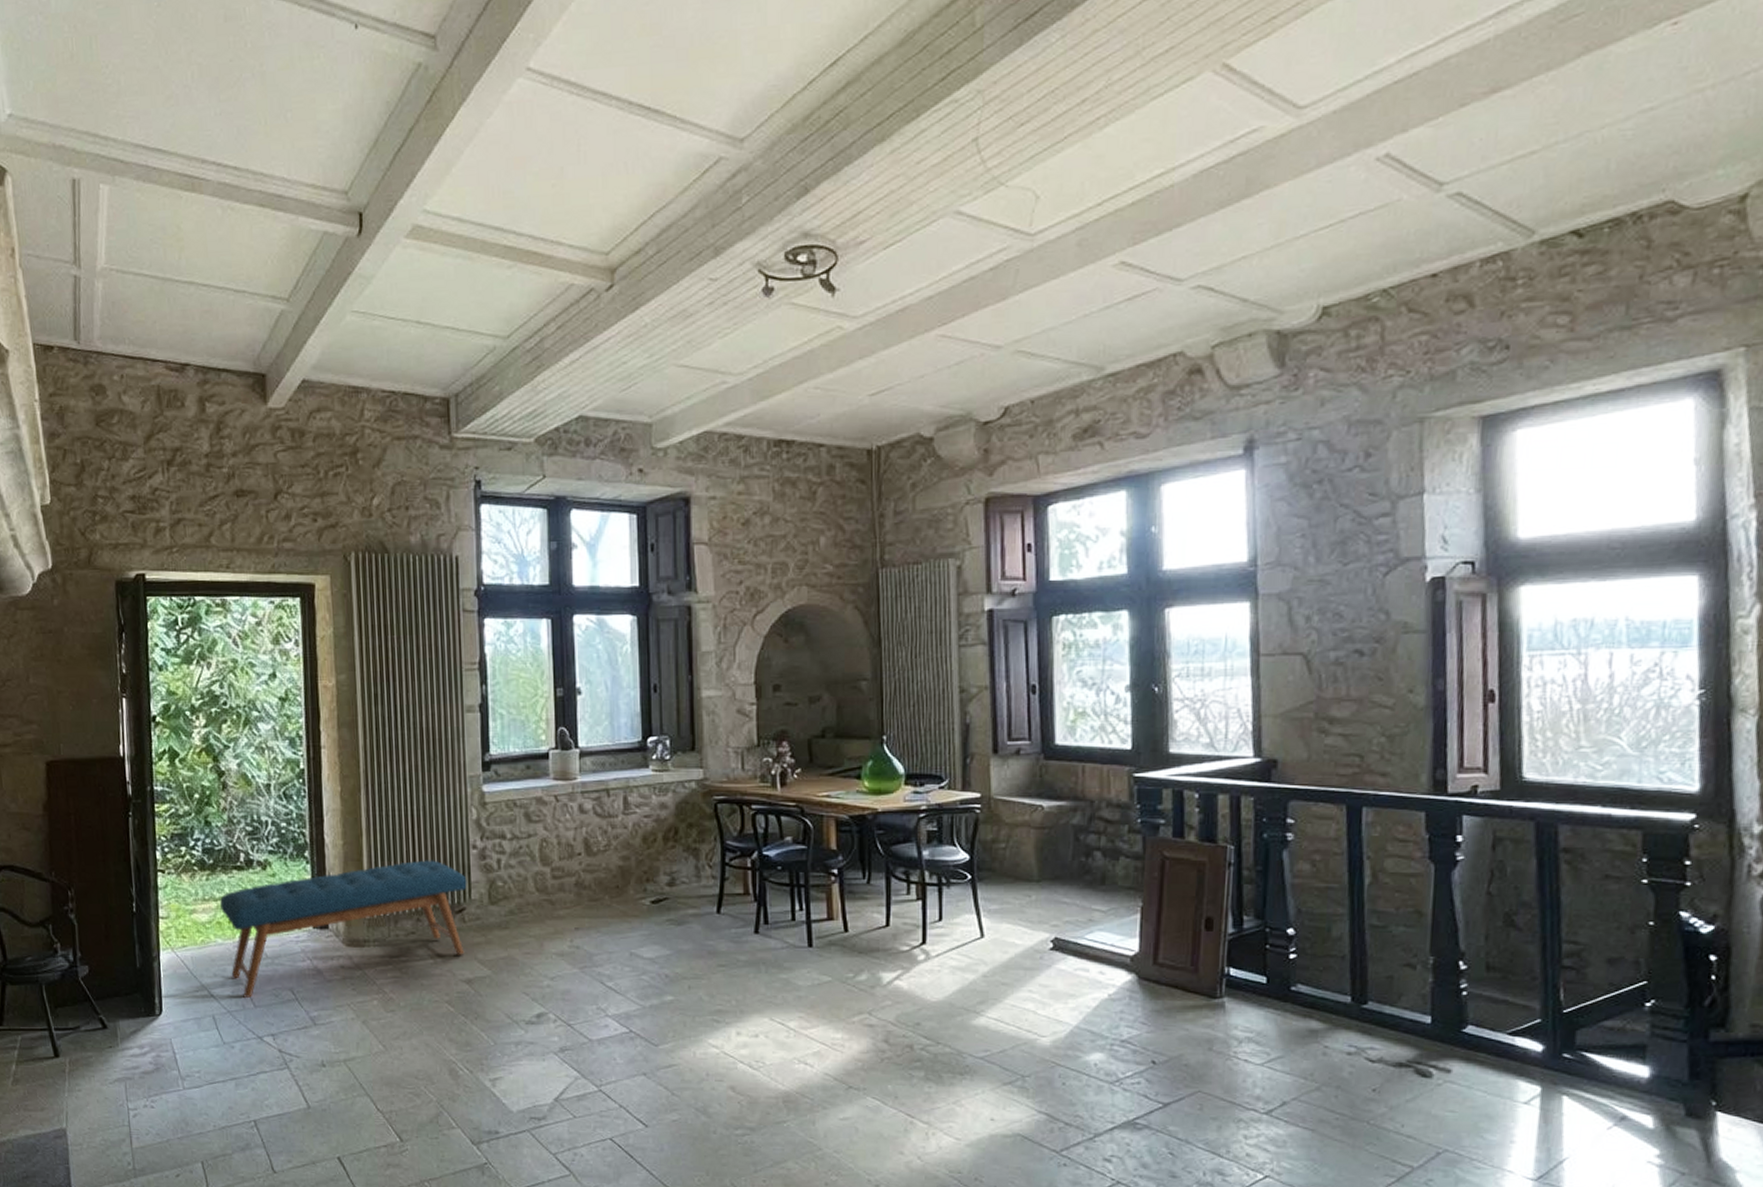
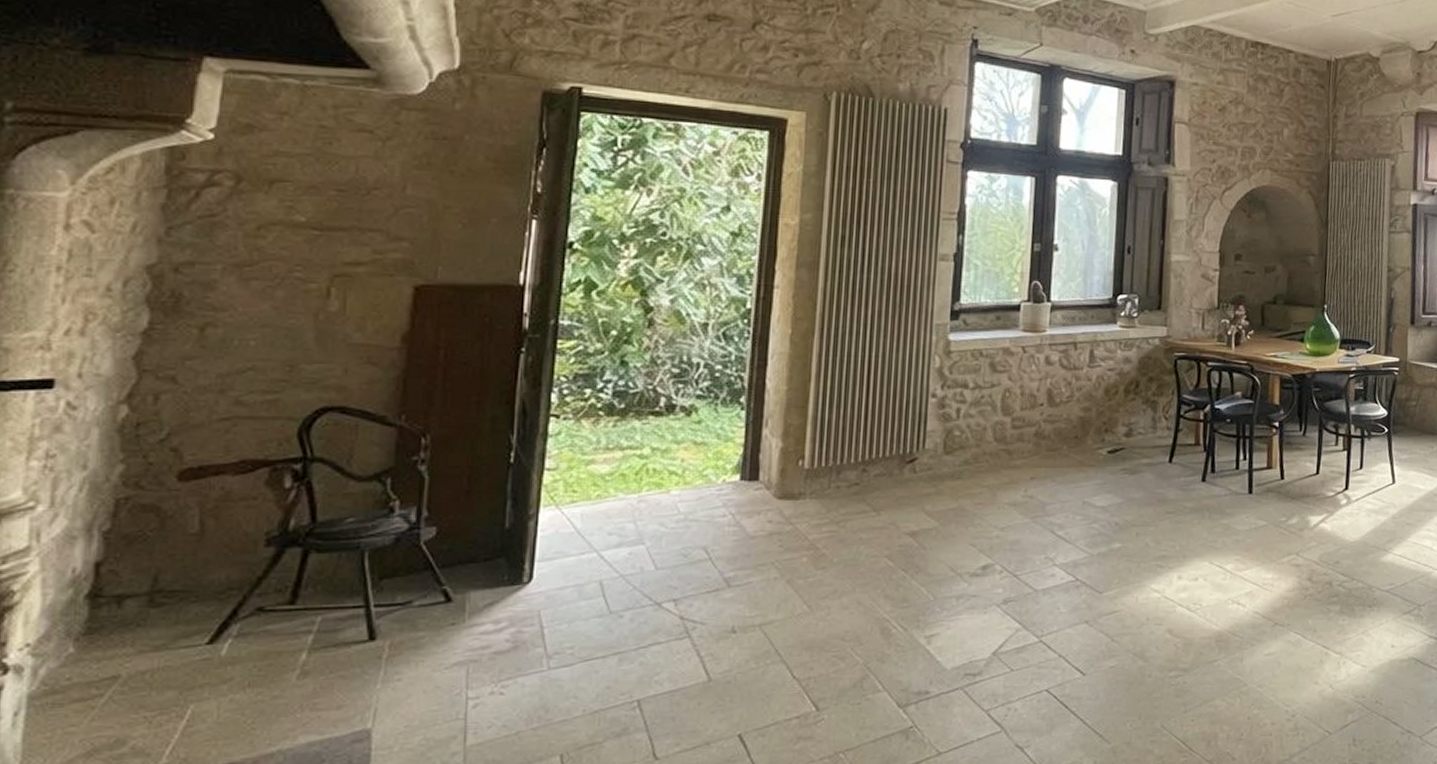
bench: present [220,860,467,998] -> none [627,408,922,559]

